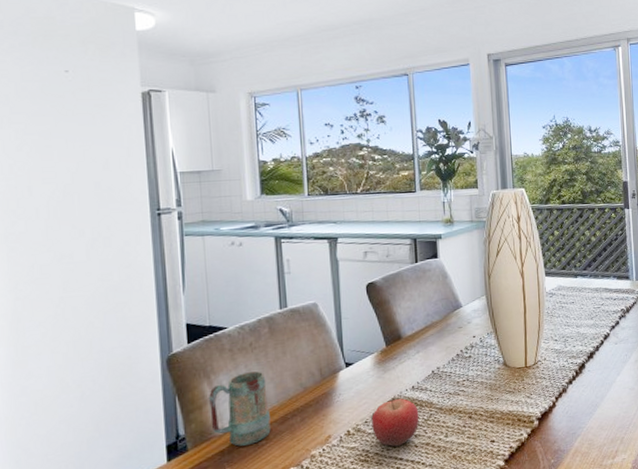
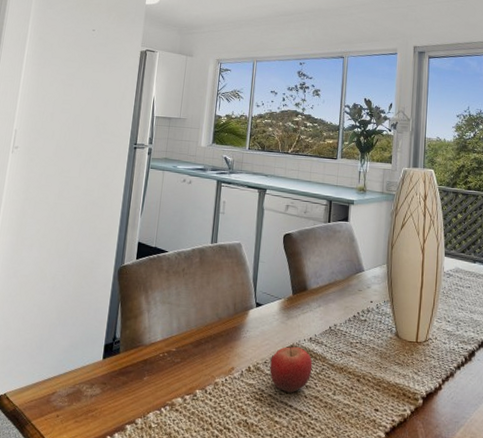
mug: present [209,371,271,447] -> none [141,293,190,360]

